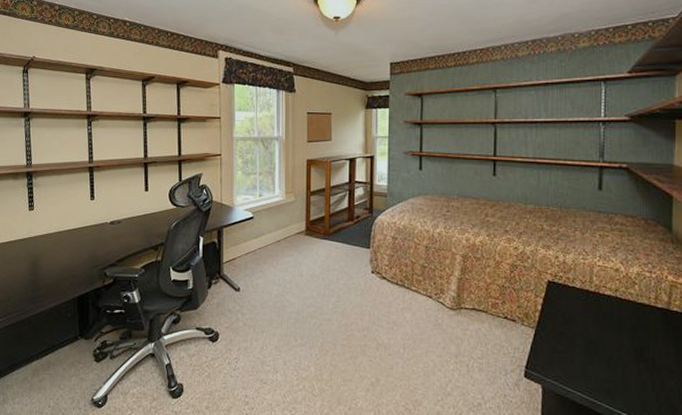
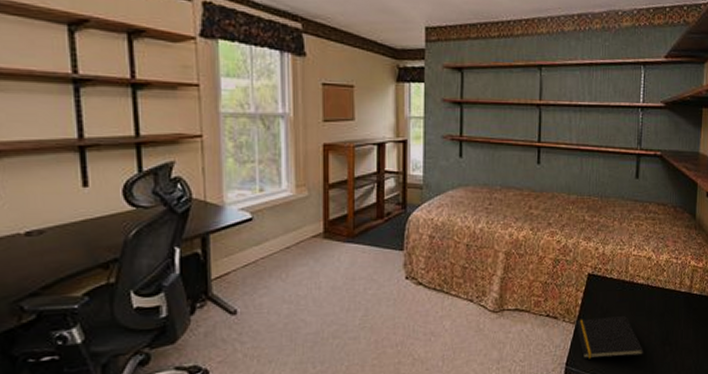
notepad: none [535,324,614,369] -> present [575,316,644,359]

